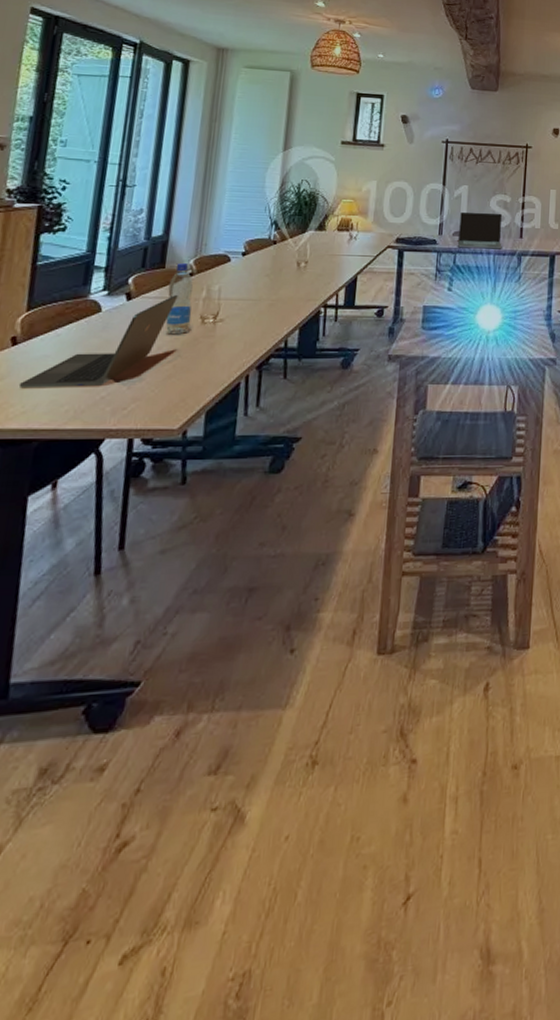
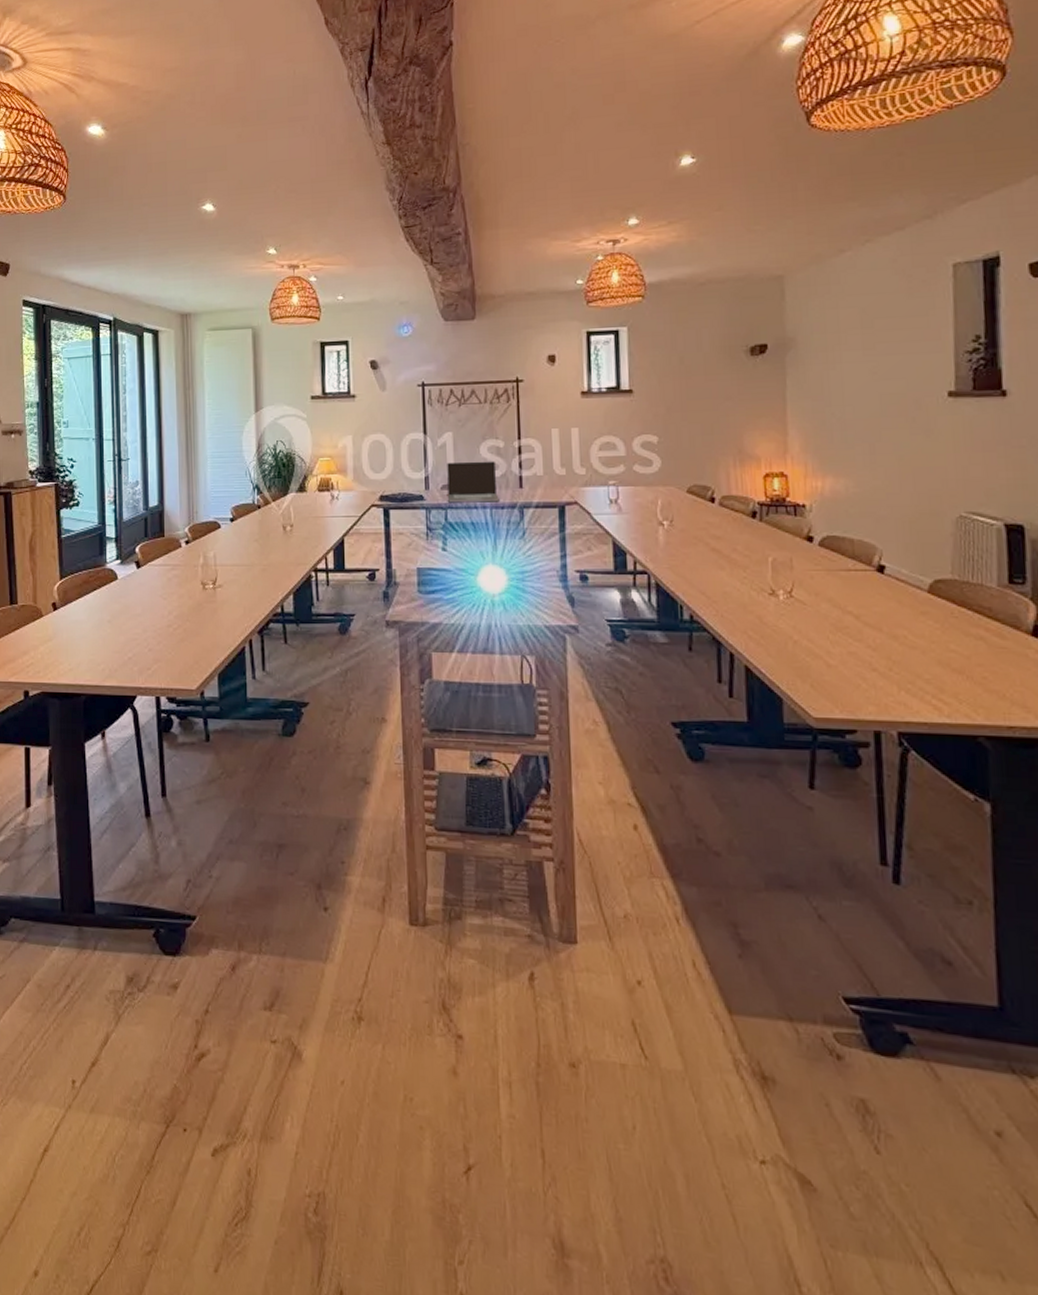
laptop: present [18,294,178,389] -> none [63,561,179,649]
bottle: present [165,262,194,335] -> none [170,530,194,600]

